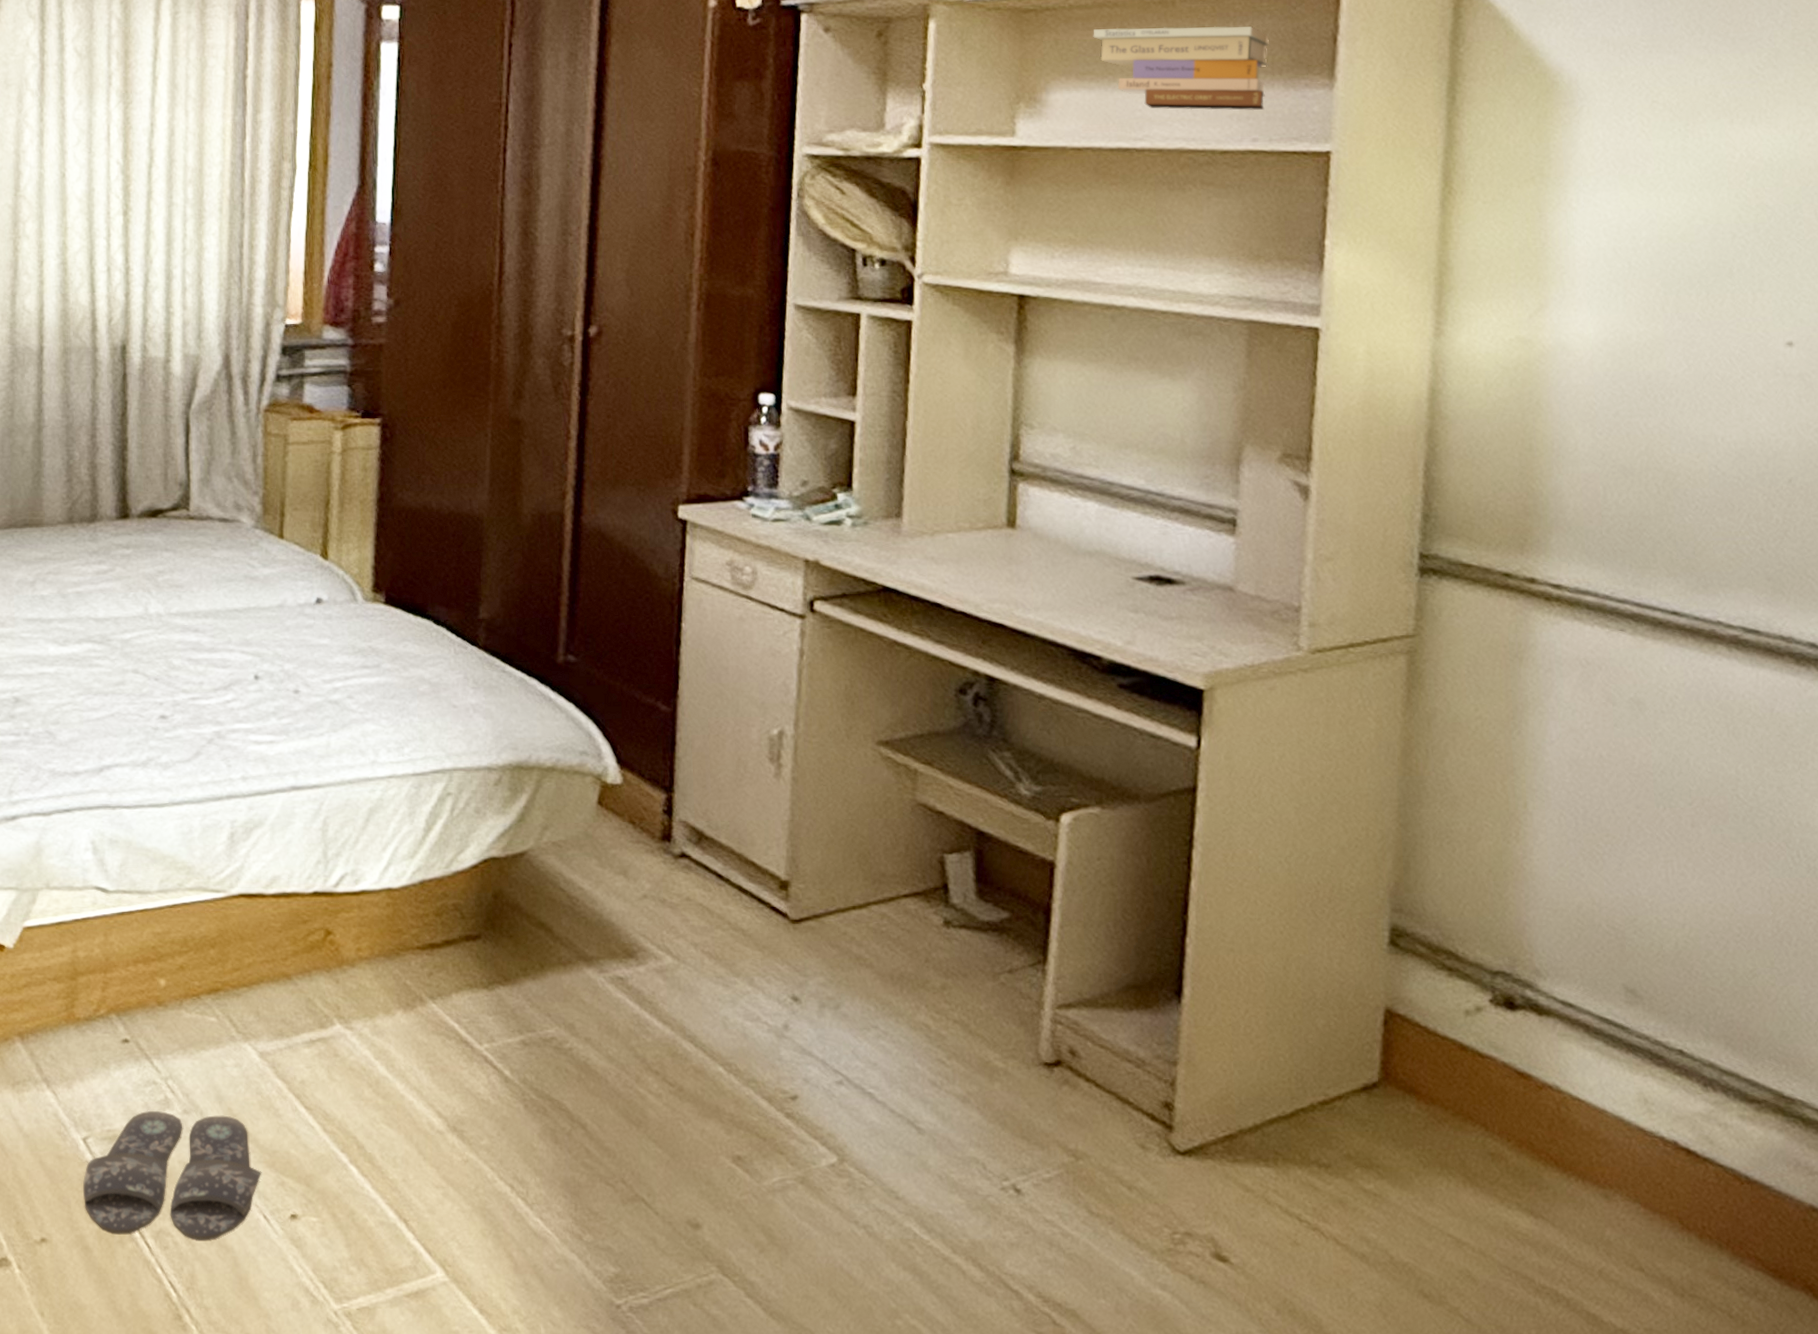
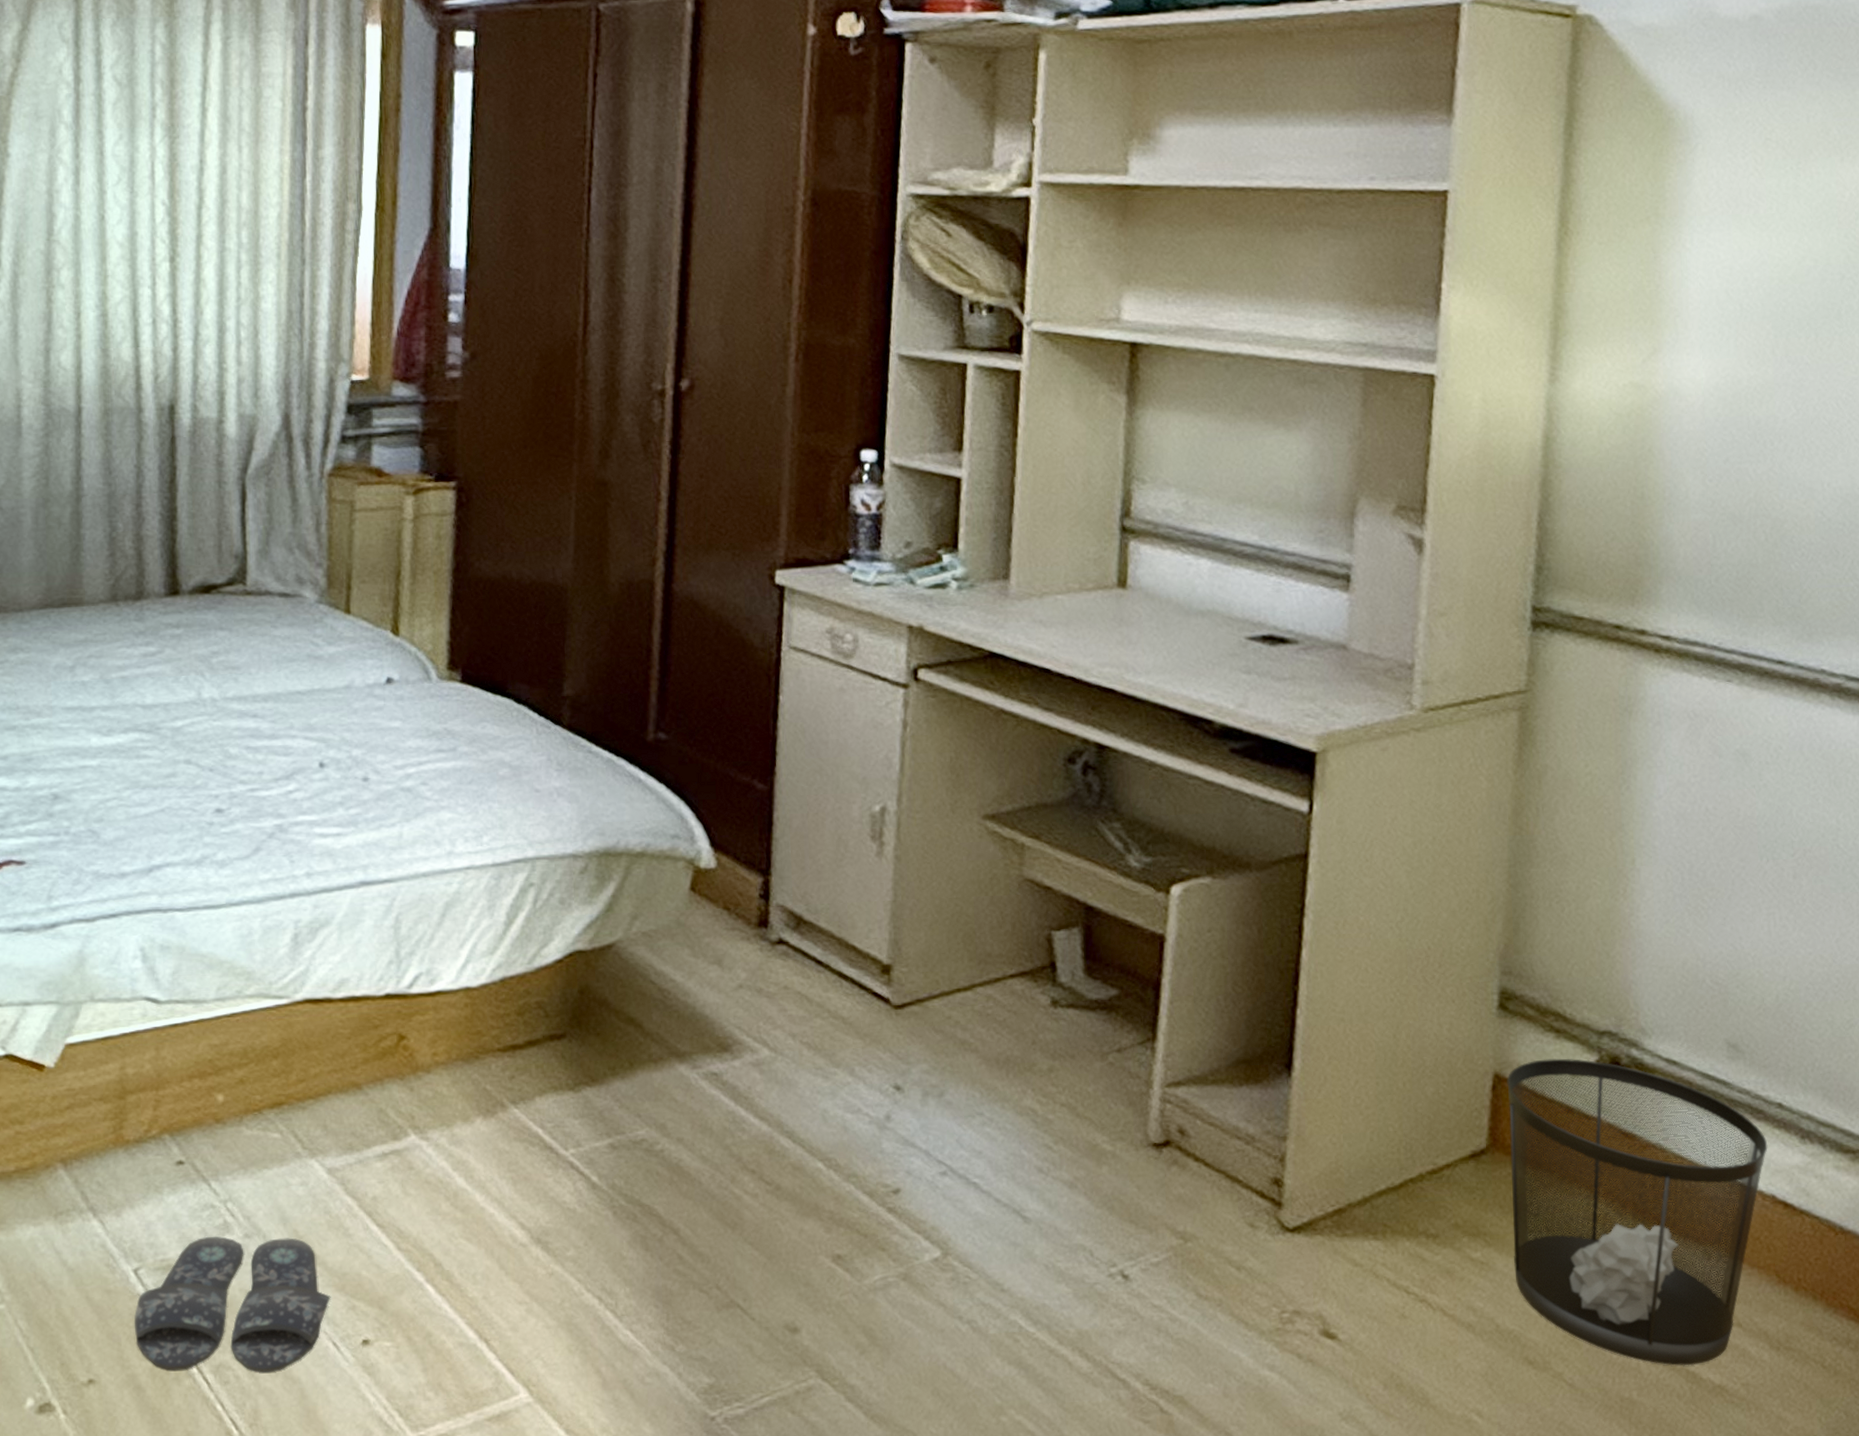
books: present [1093,26,1270,111] -> none [1208,59,1388,148]
waste bin: none [1398,996,1669,1308] -> present [1507,1058,1768,1366]

